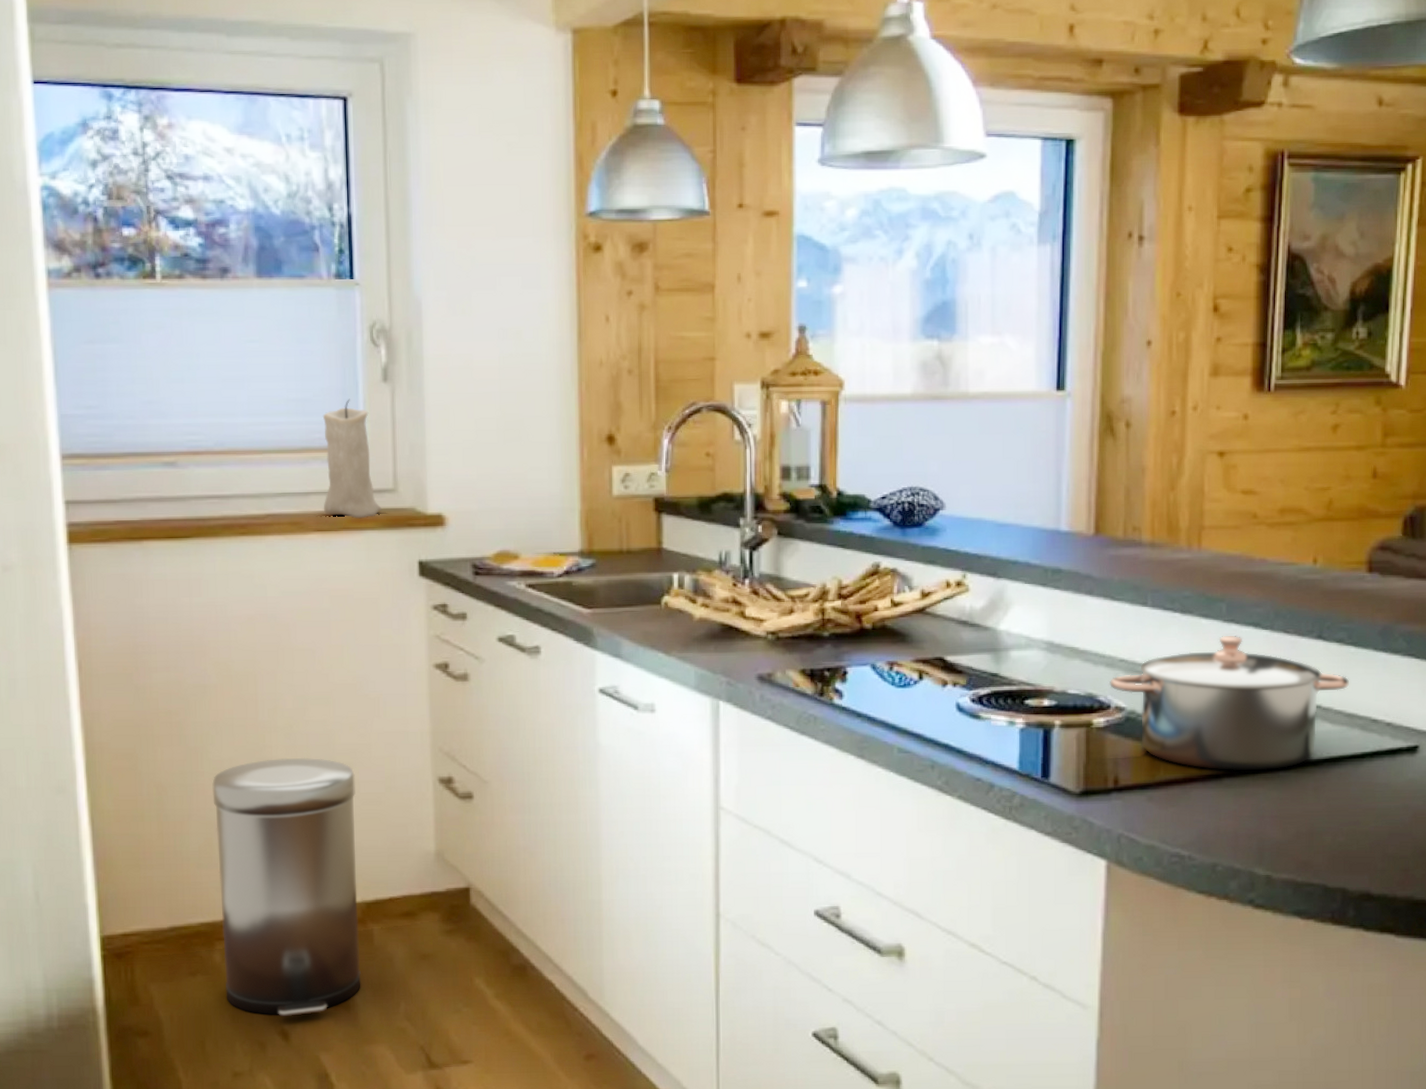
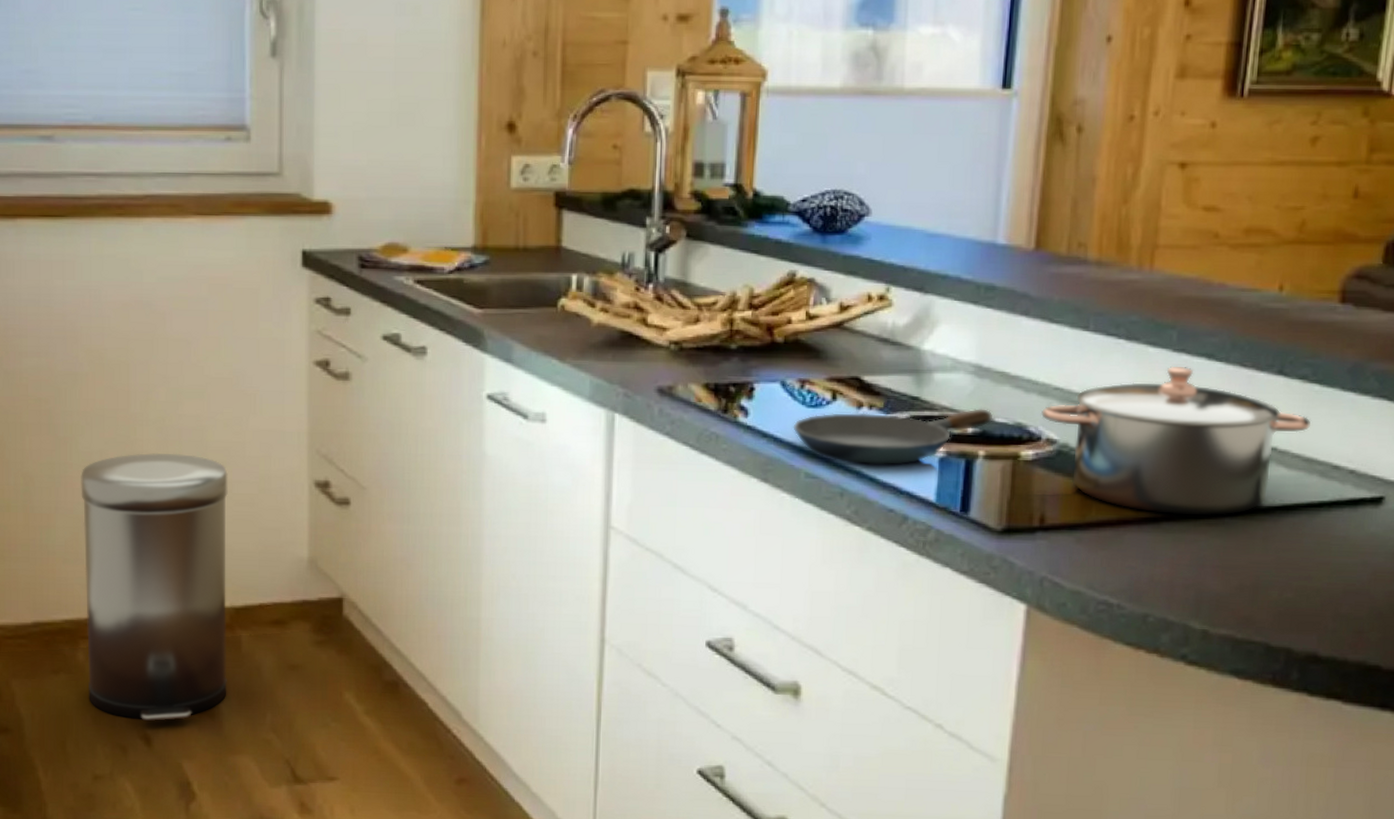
candle: present [322,399,382,519] -> none [204,74,265,203]
frying pan: none [884,681,1066,738] -> present [793,408,994,466]

